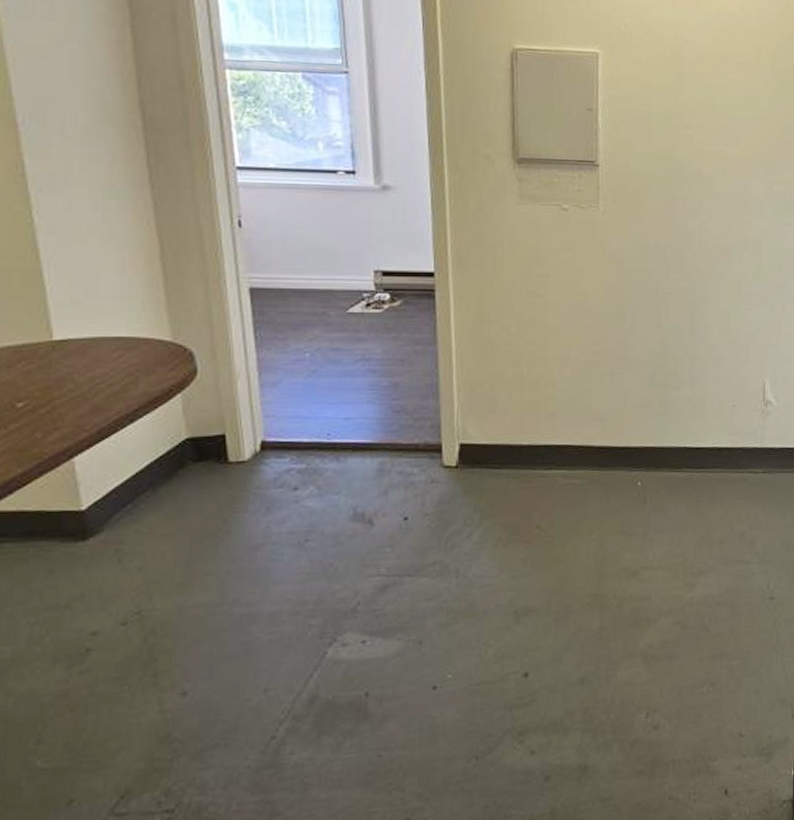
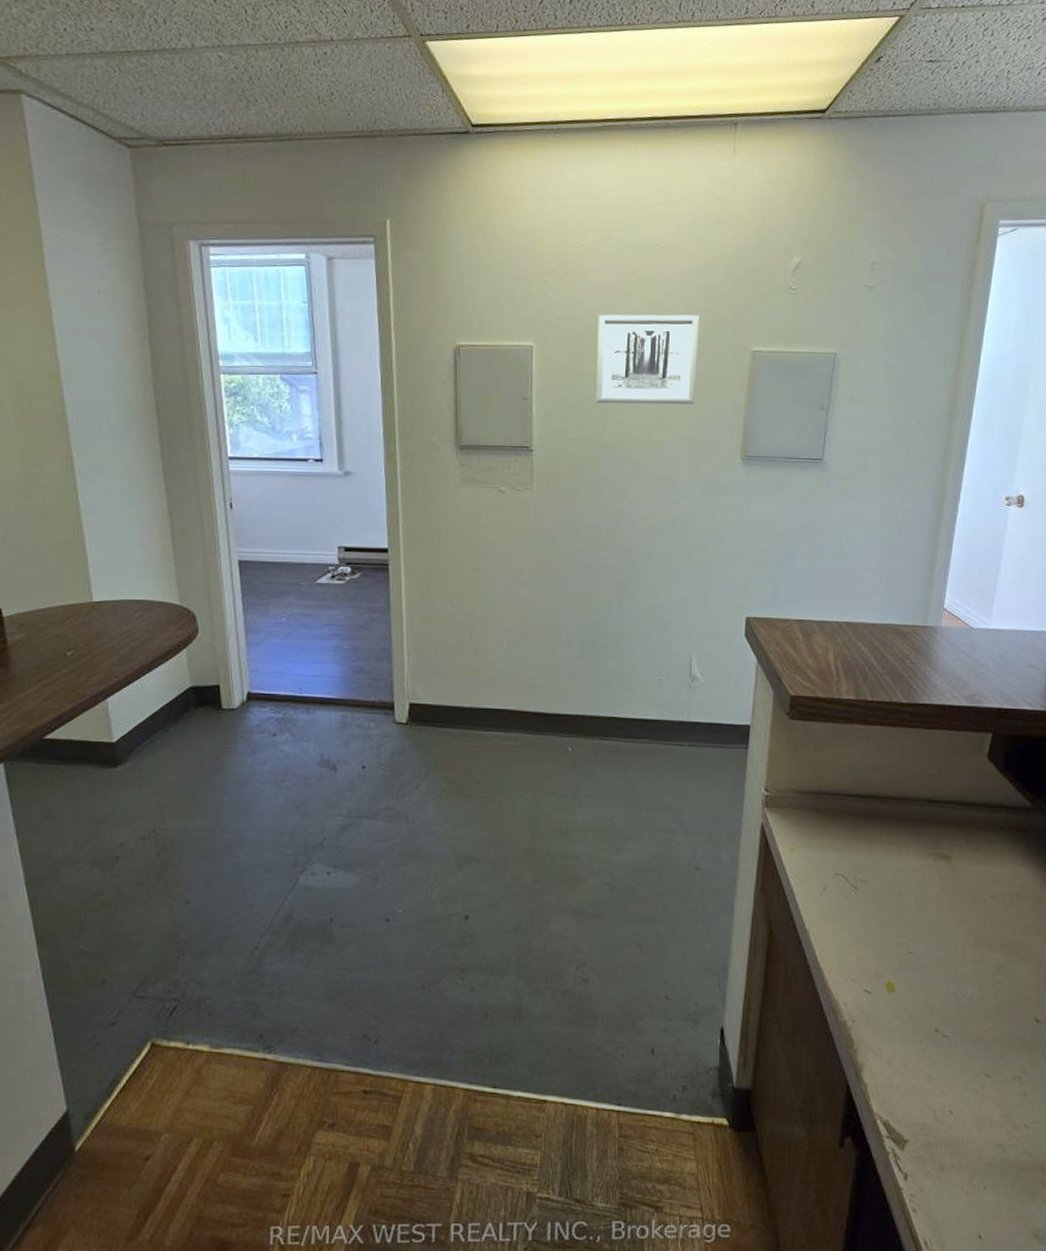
wall art: none [666,23,773,121] -> present [596,314,700,405]

